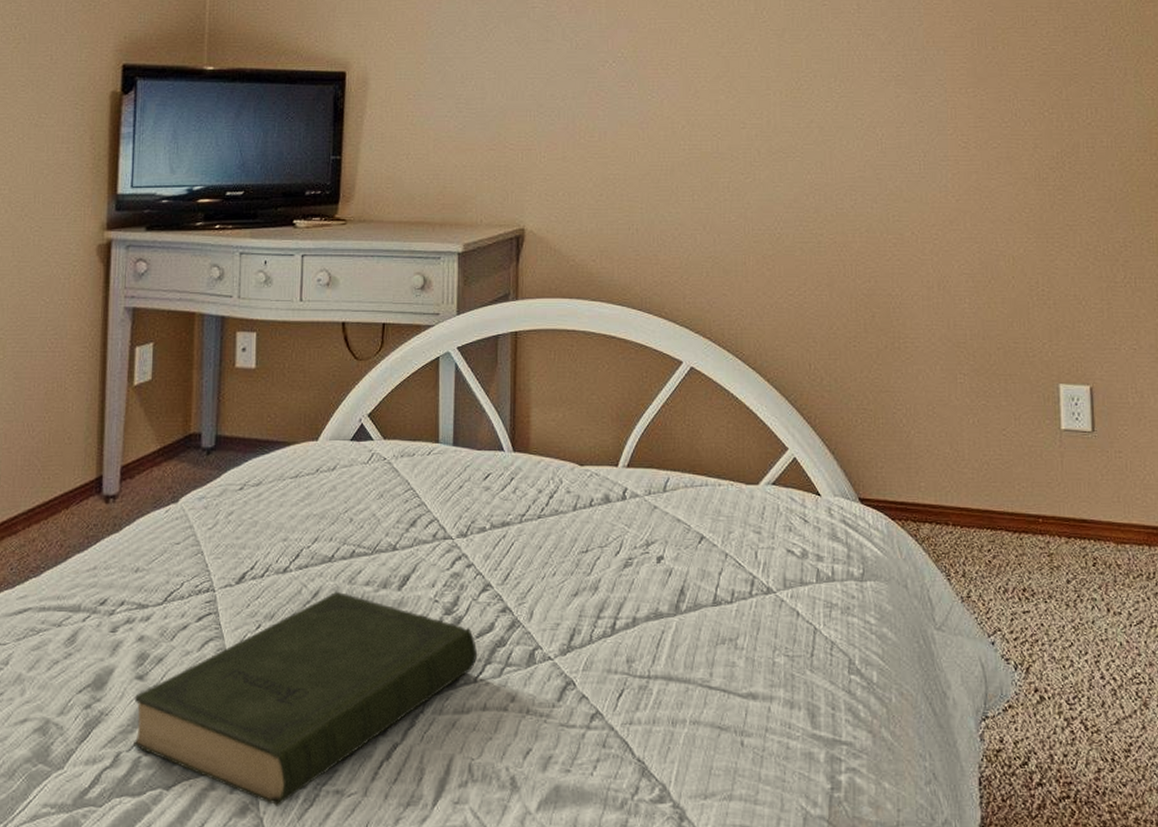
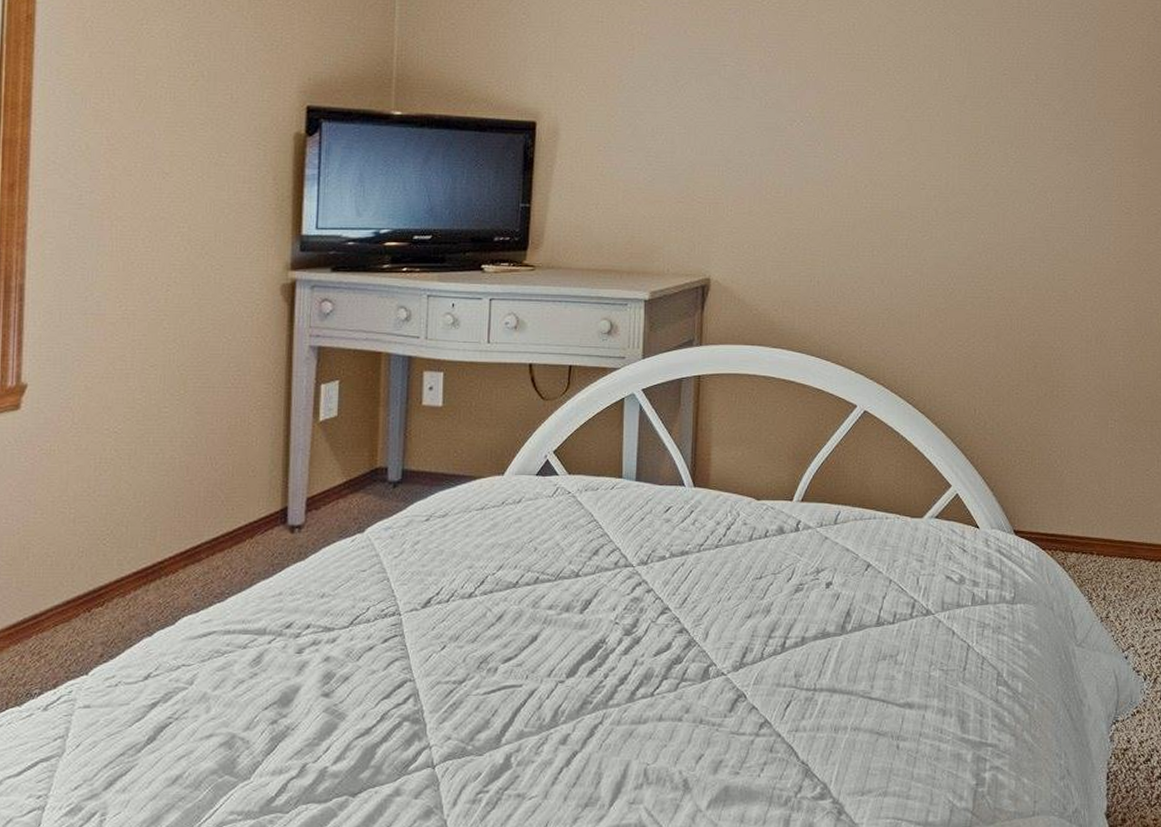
book: present [132,592,477,806] -> none [319,615,654,809]

